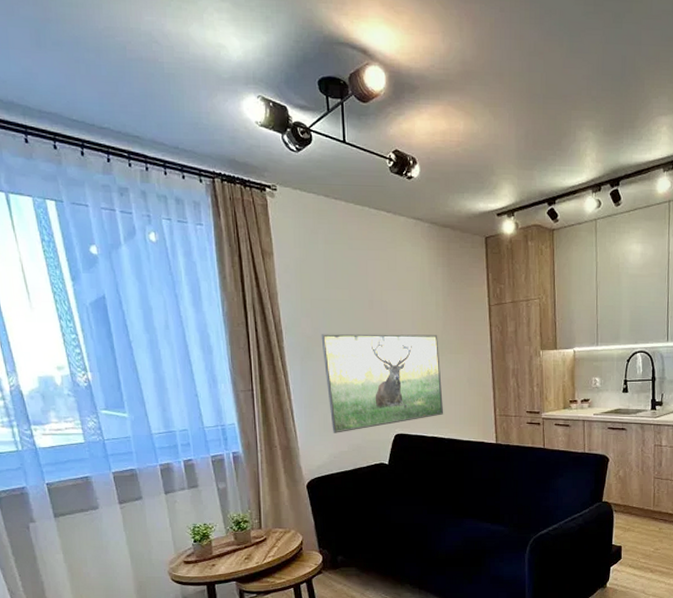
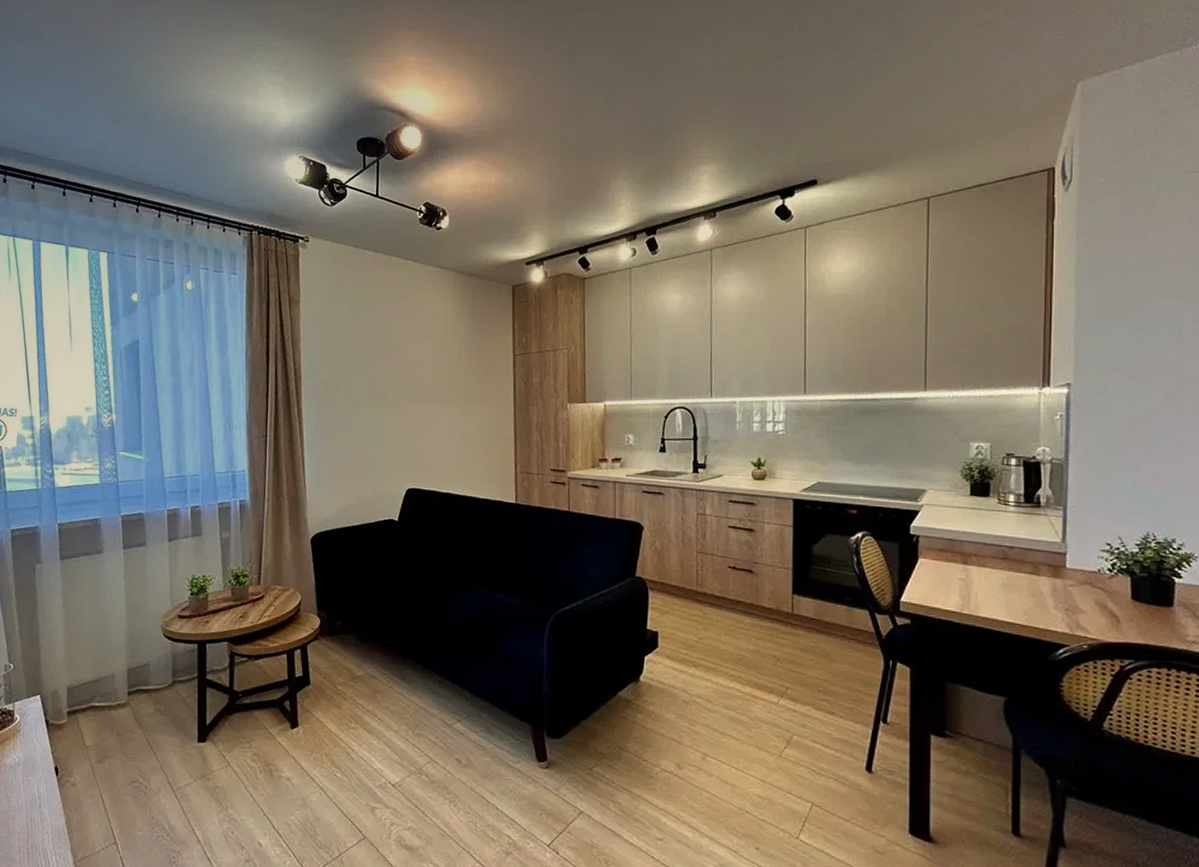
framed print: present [321,333,444,433] -> none [339,381,461,485]

